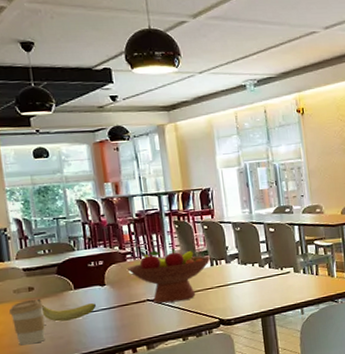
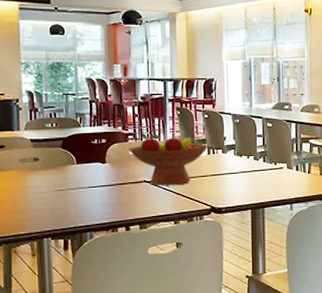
coffee cup: present [8,299,45,346] -> none [13,169,47,213]
banana: present [37,298,96,322] -> none [41,169,95,193]

